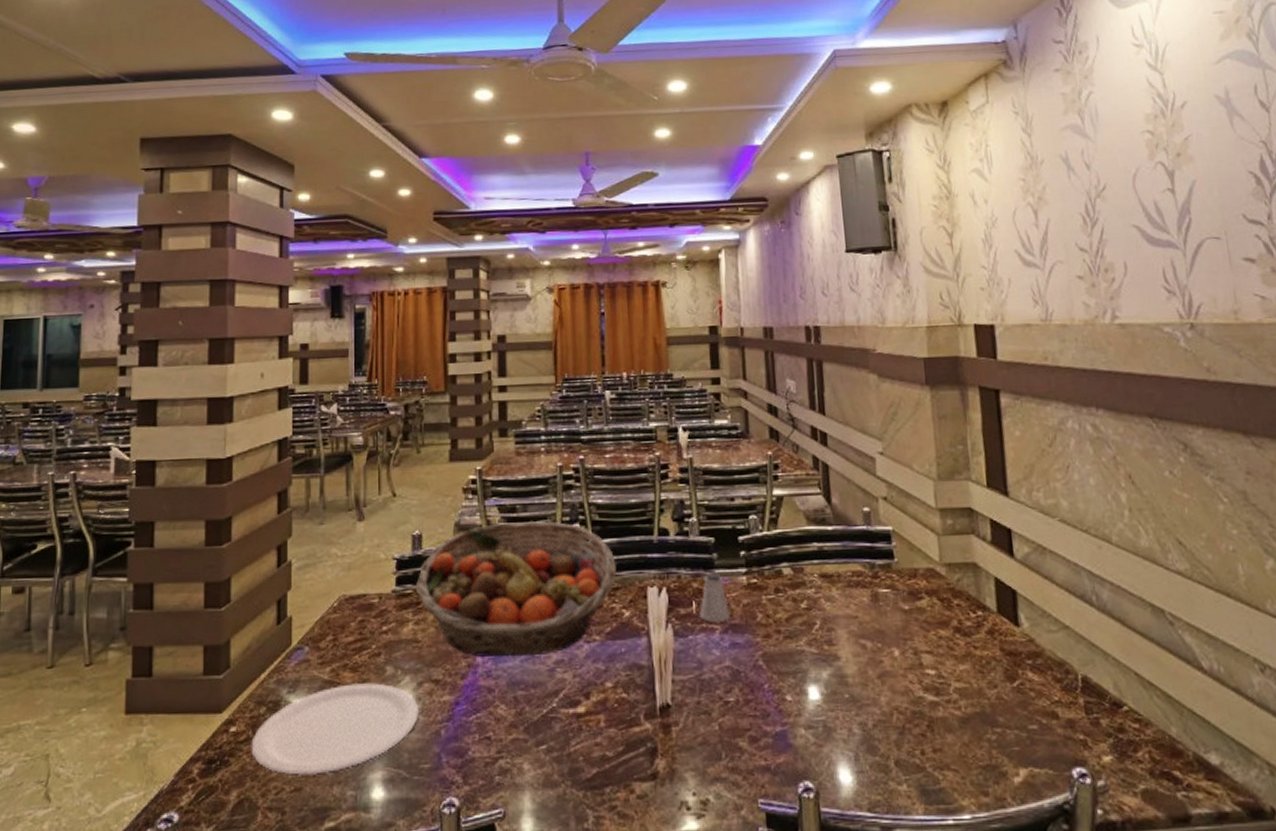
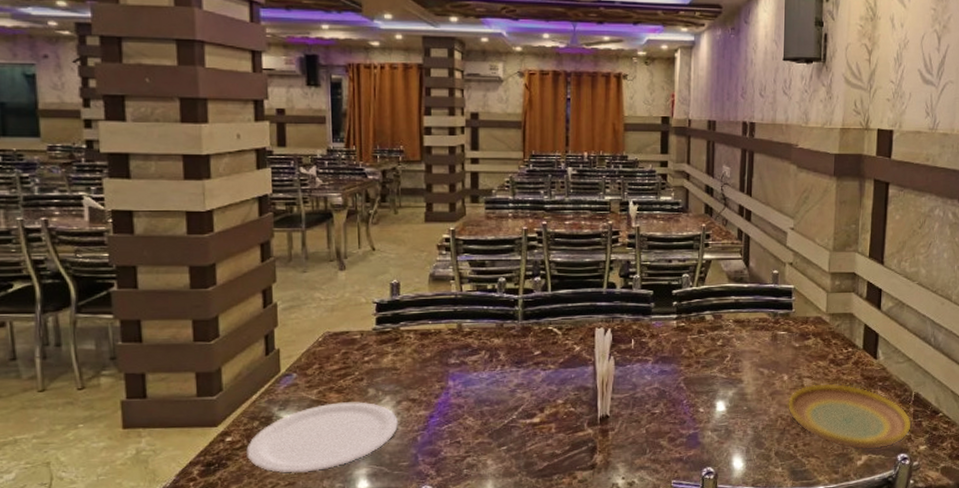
fruit basket: present [415,520,617,657] -> none [394,273,570,382]
saltshaker: present [699,572,729,624] -> none [637,317,660,356]
plate: none [902,660,1087,761] -> present [787,382,913,450]

